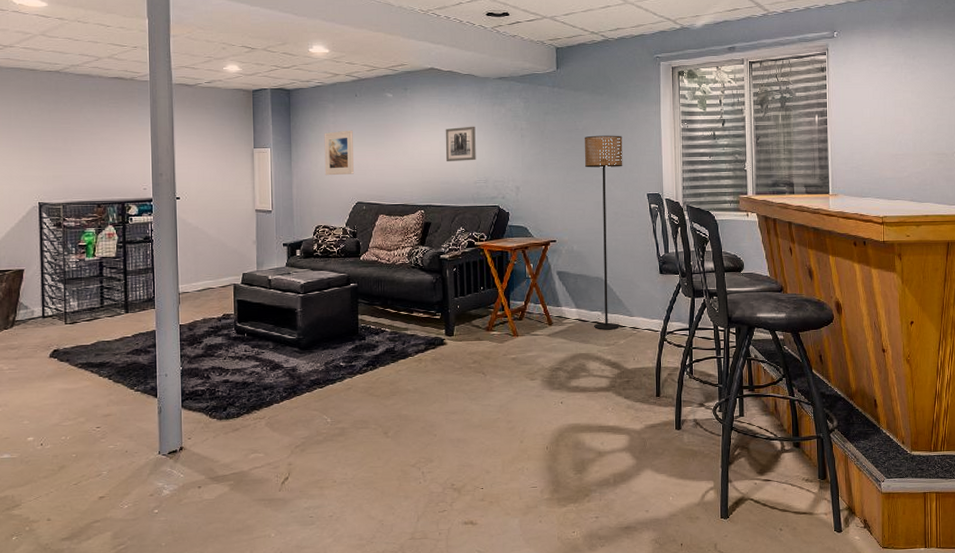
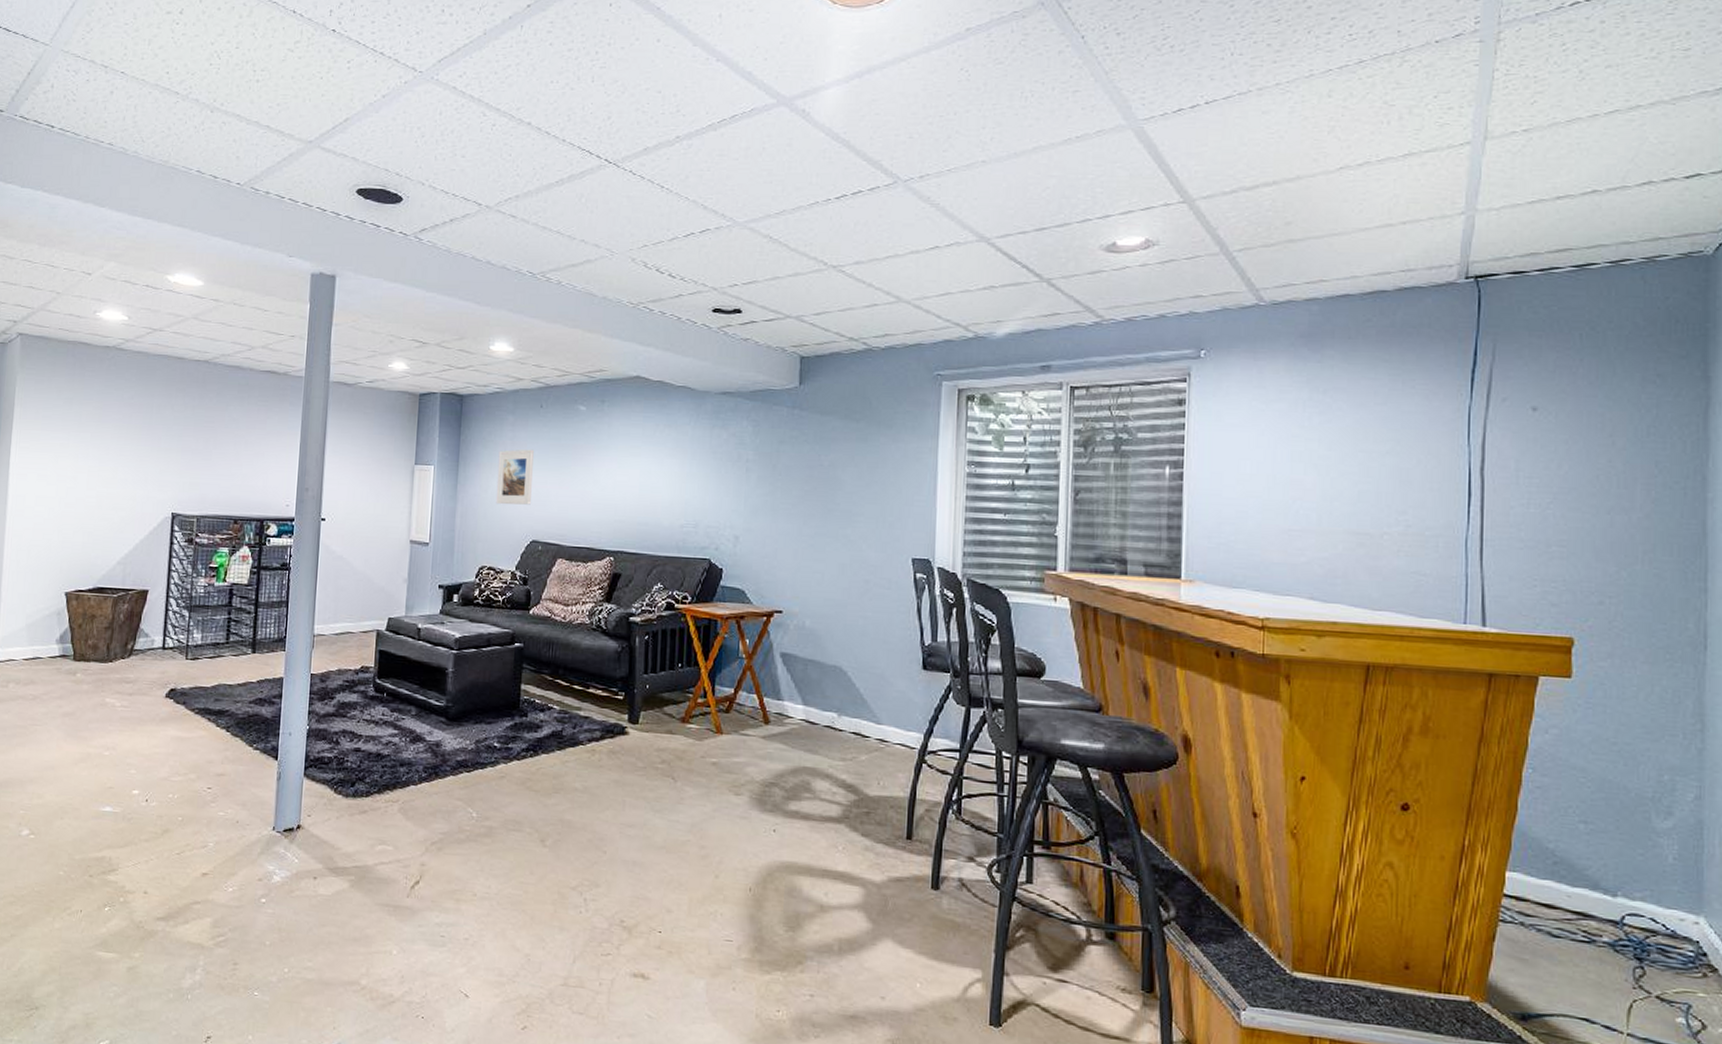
wall art: present [445,126,476,161] -> none [646,453,687,498]
floor lamp: present [584,135,623,330] -> none [826,475,883,740]

